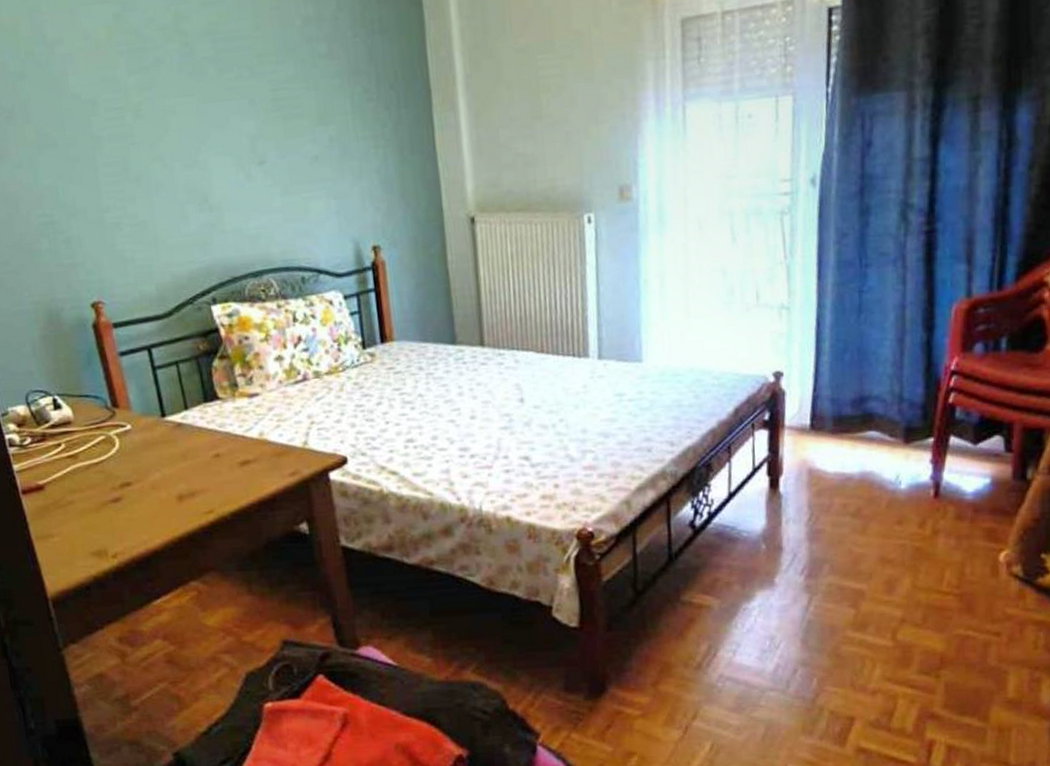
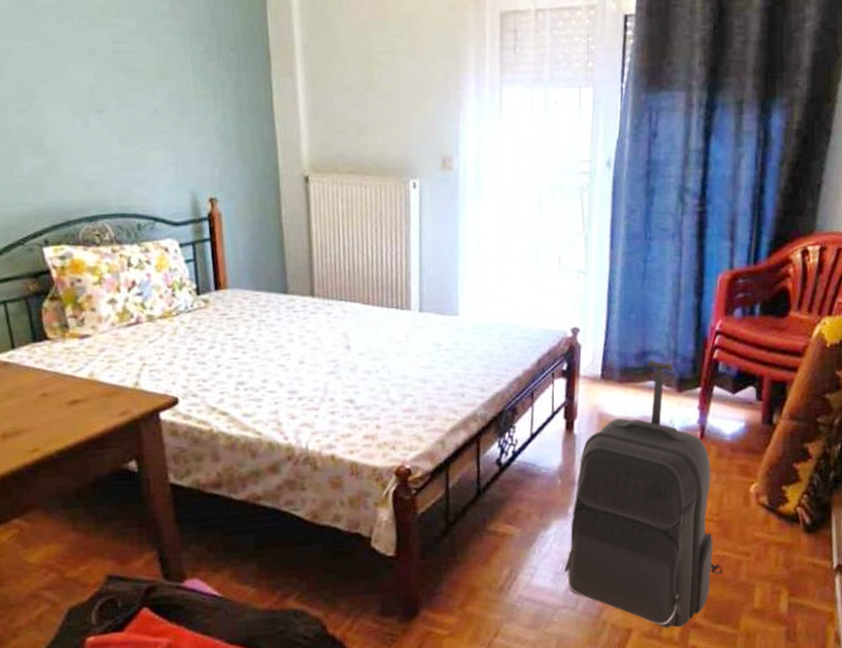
rolling backpack: none [772,406,967,718] -> present [565,359,724,629]

